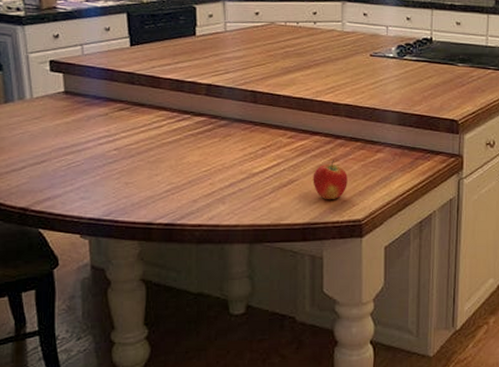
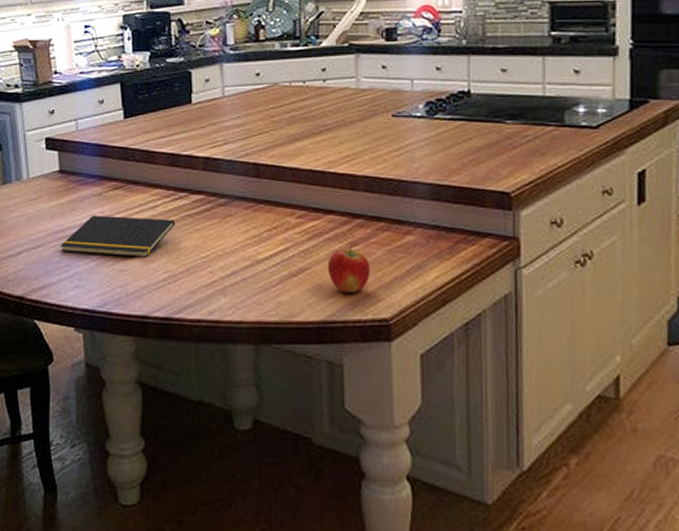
notepad: none [65,133,179,172] -> present [60,215,176,258]

